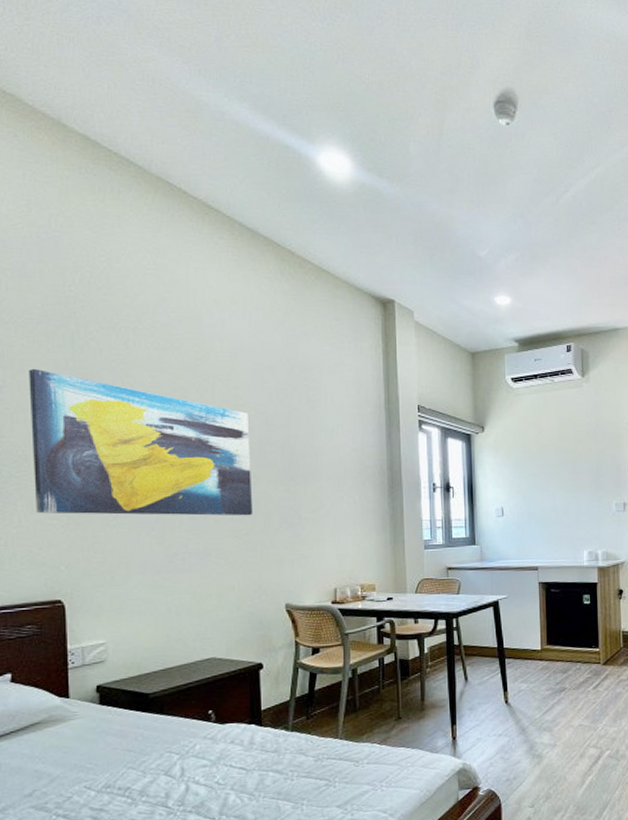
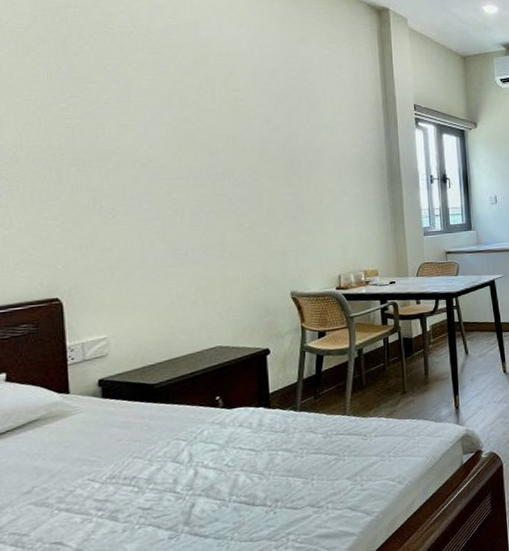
wall art: present [28,368,254,516] -> none [18,72,256,214]

